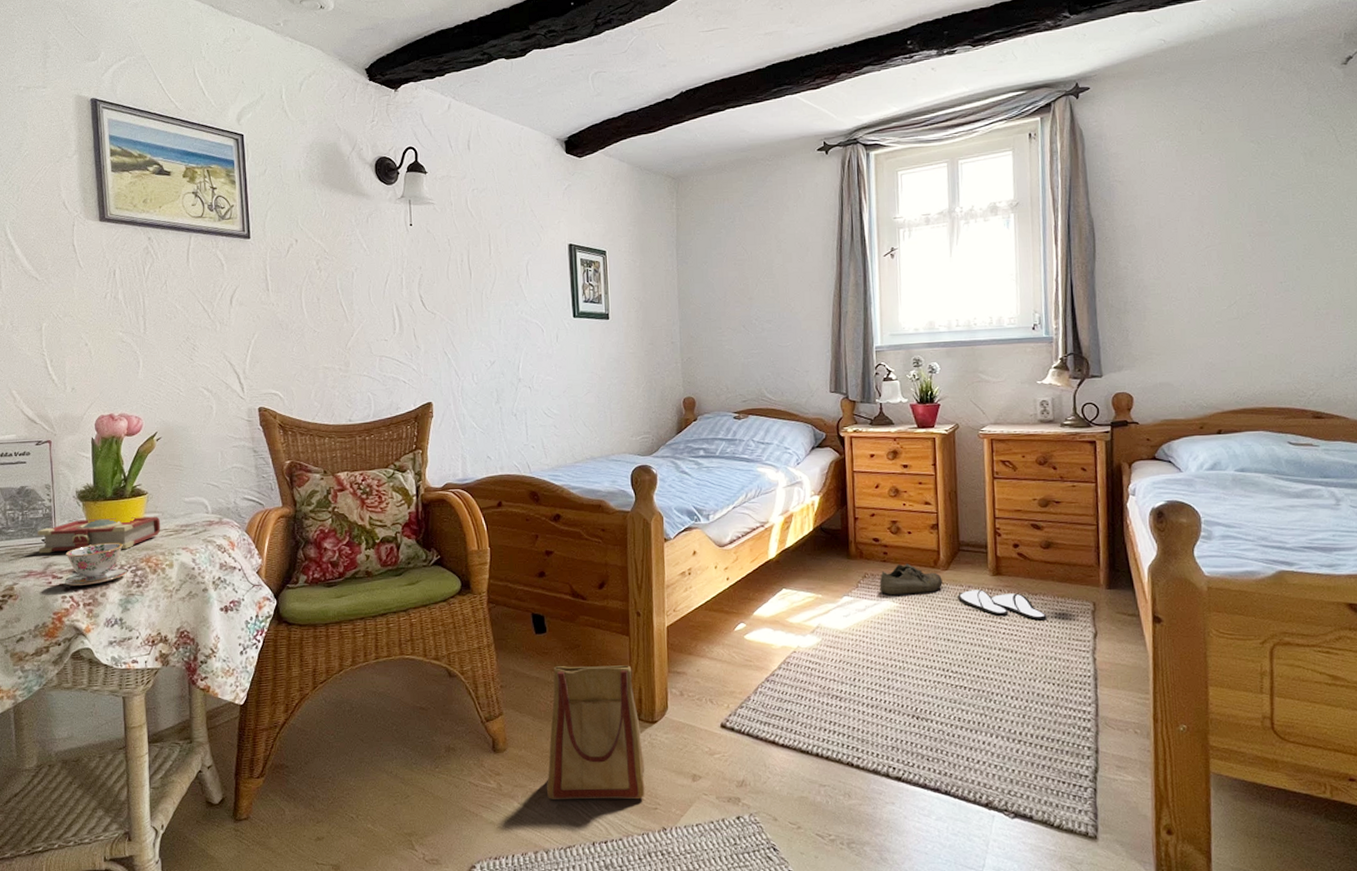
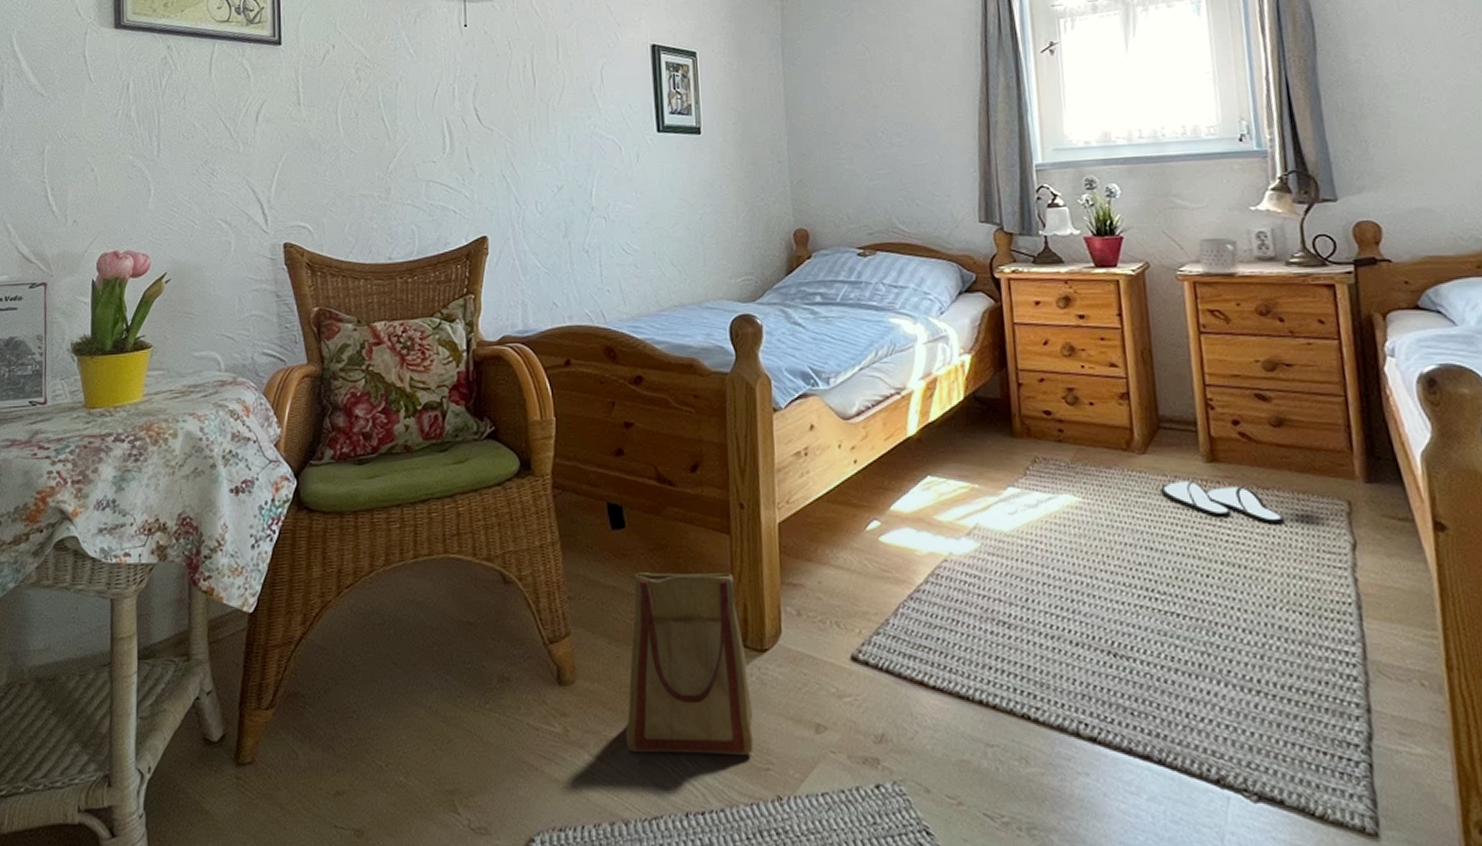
book: present [38,516,161,554] -> none [24,374,166,419]
teacup: present [64,542,127,586] -> none [51,405,124,458]
shoe: present [879,563,943,596] -> none [1054,444,1140,487]
mug: none [996,404,1027,434] -> present [1198,237,1241,275]

